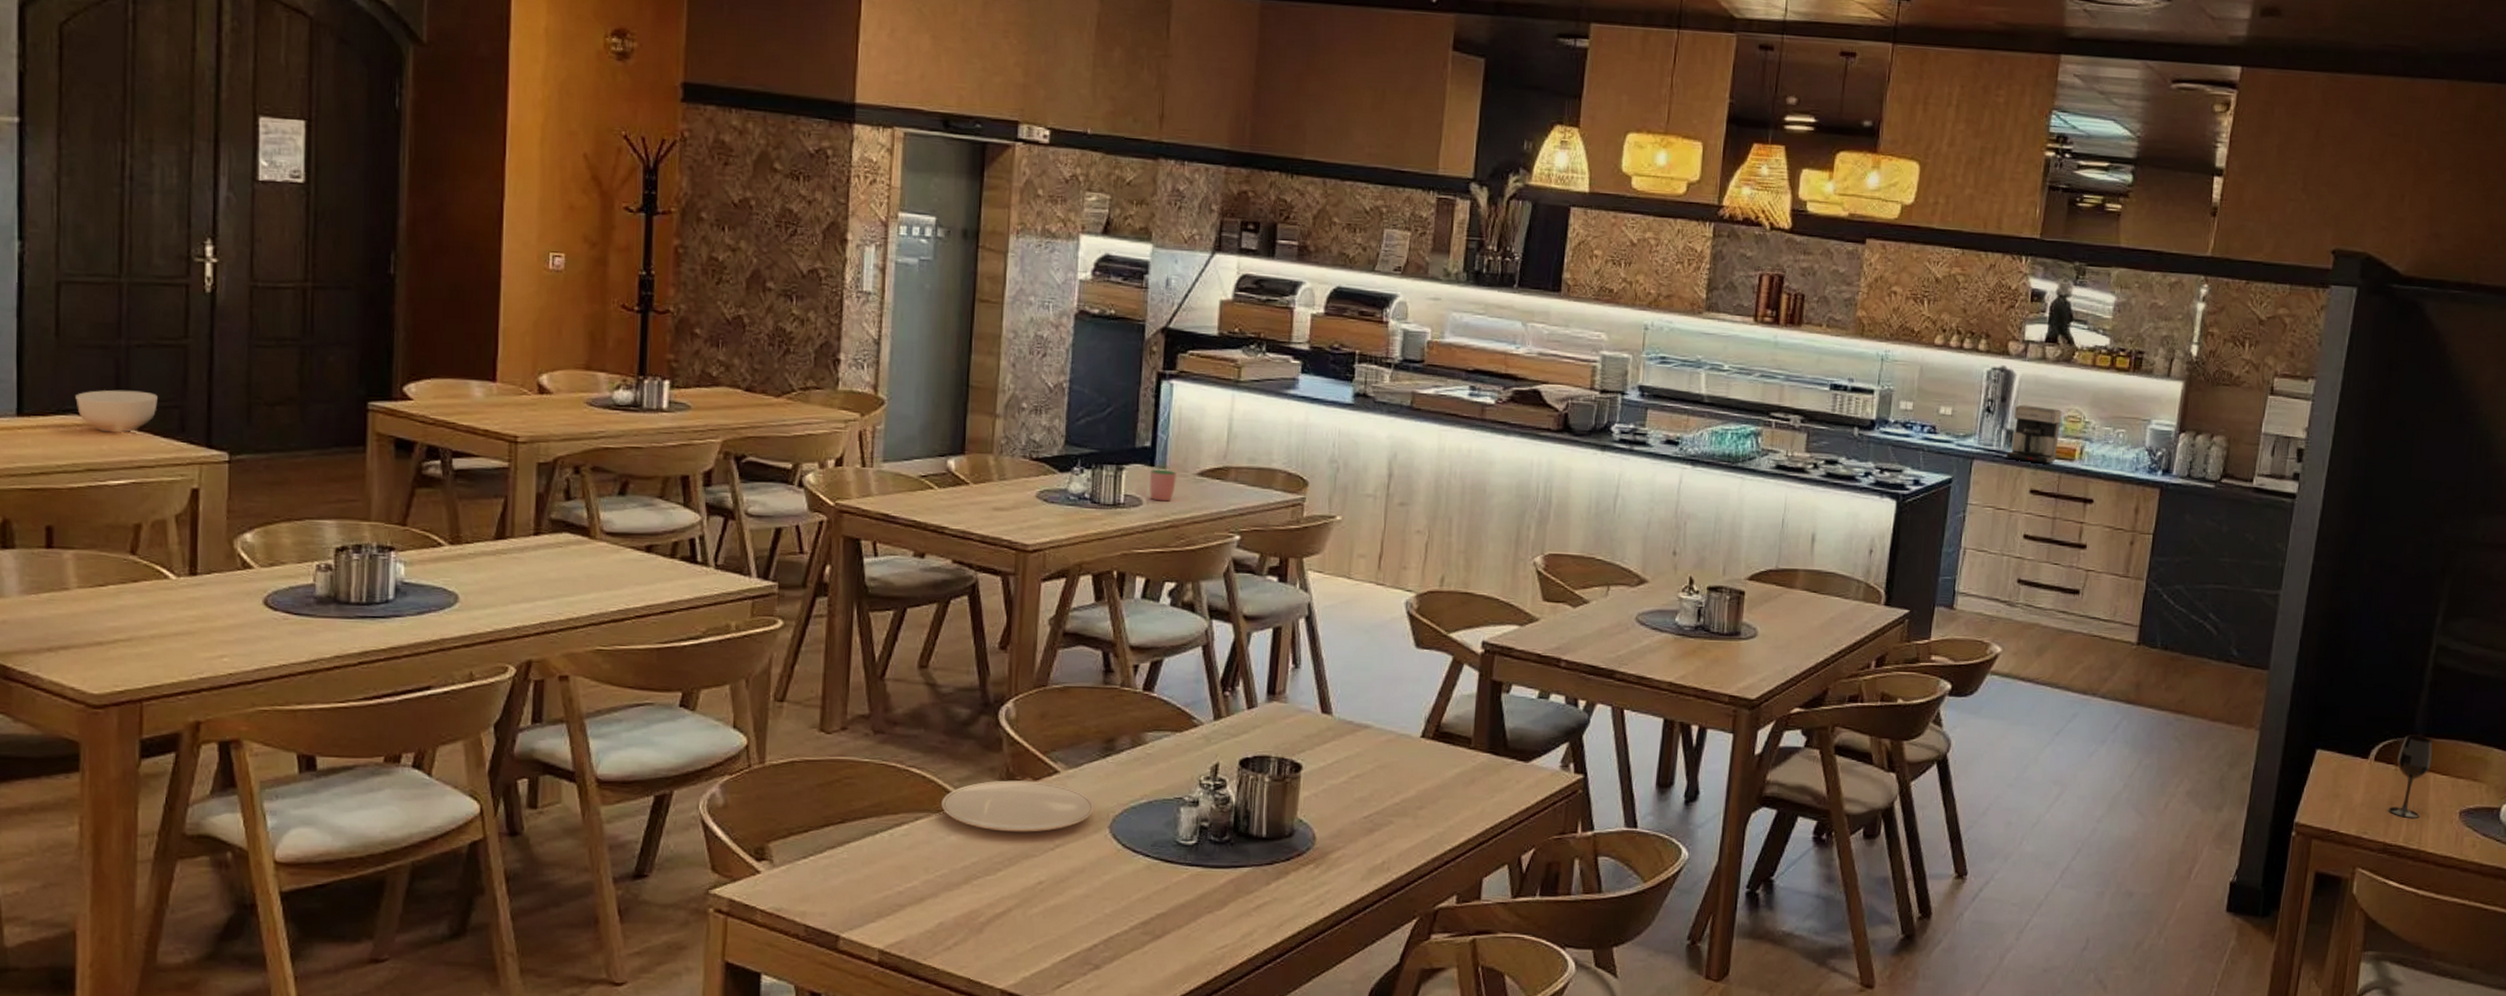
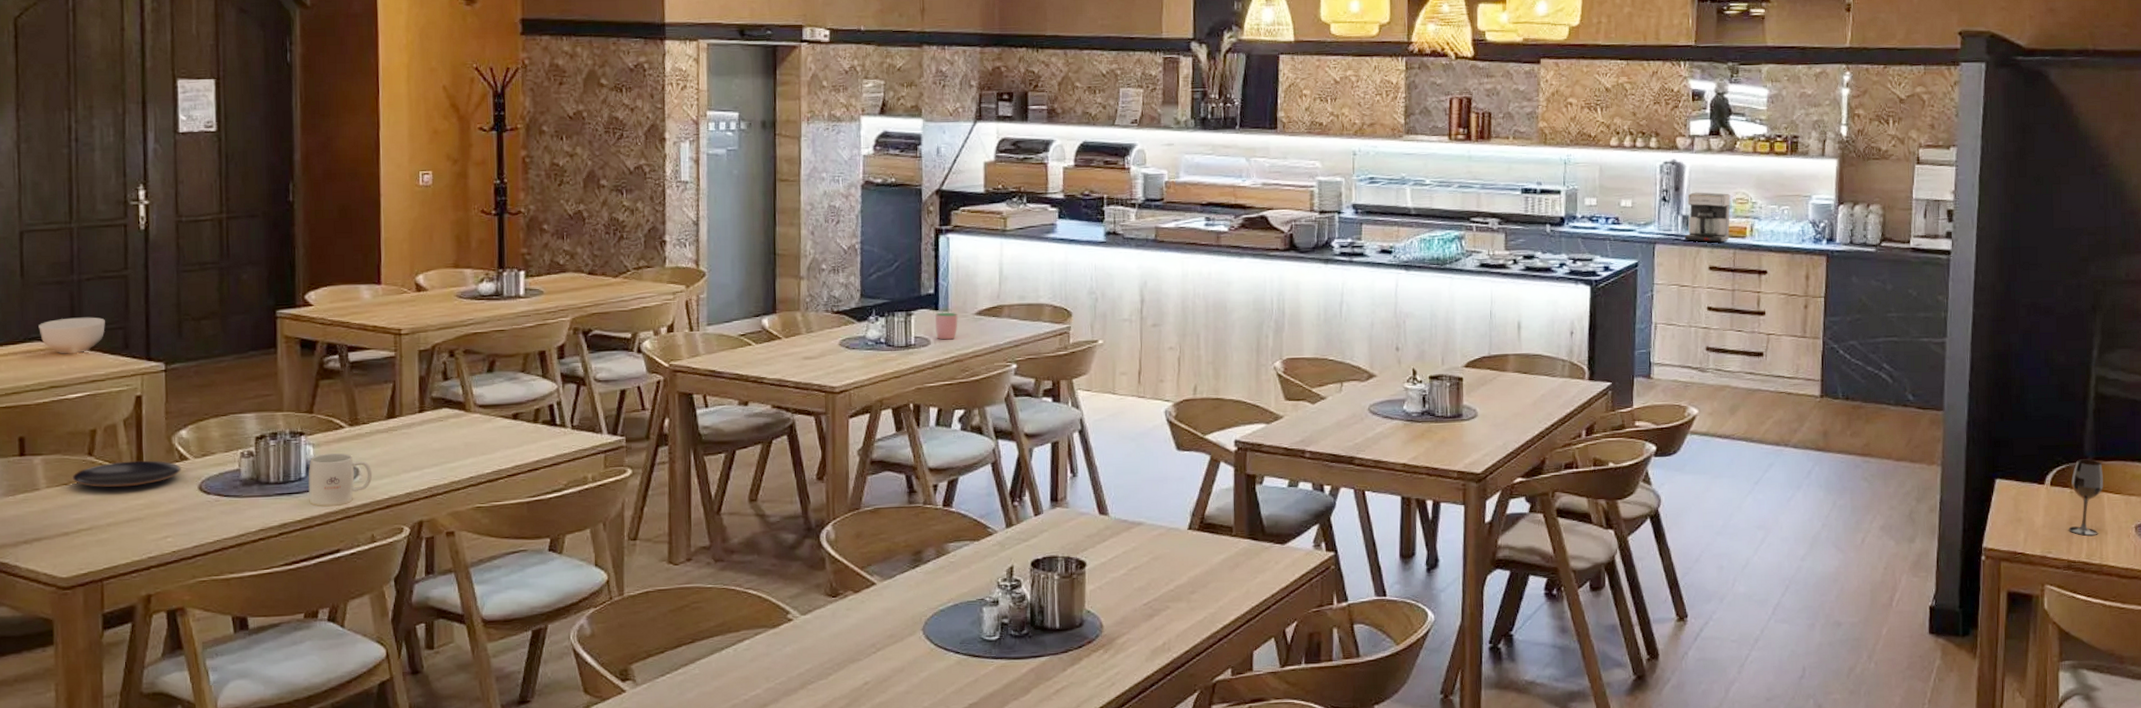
plate: none [109,564,243,595] -> present [72,460,181,488]
mug: none [396,573,475,637] -> present [308,452,373,507]
plate: present [941,780,1094,832] -> none [776,593,908,640]

